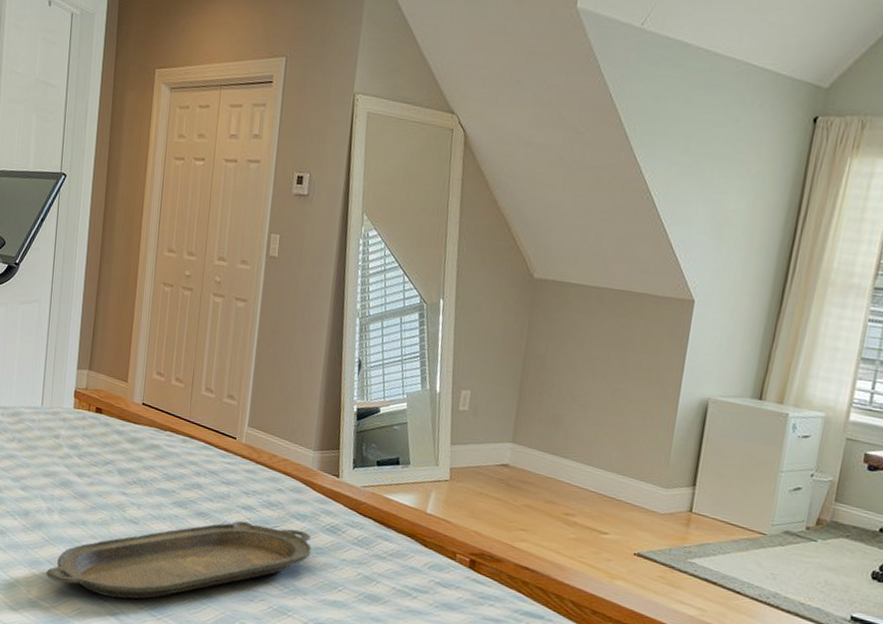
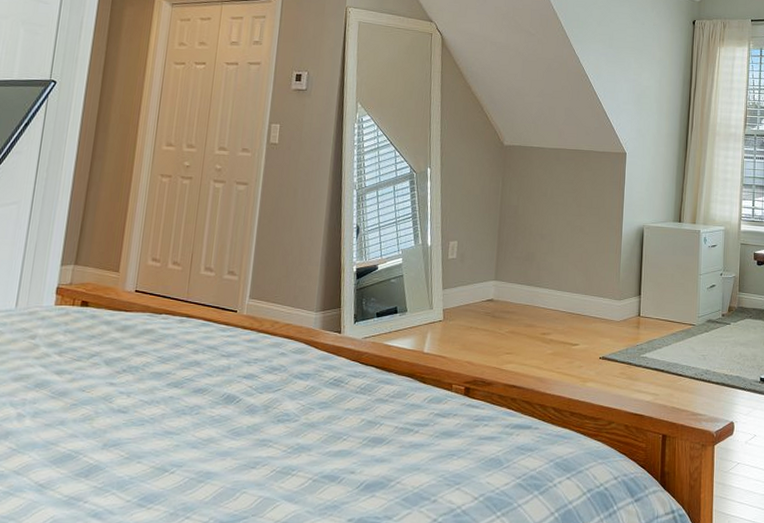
serving tray: present [46,520,311,599] -> none [12,389,315,496]

